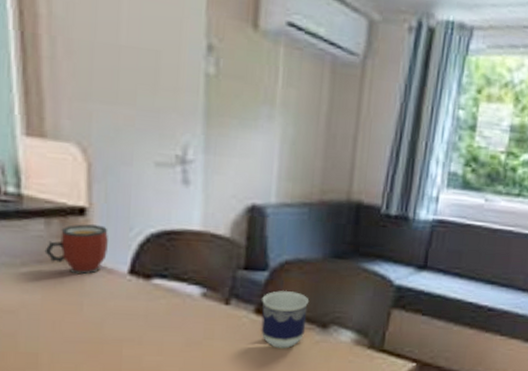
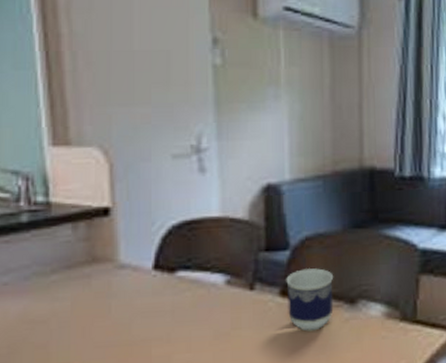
mug: present [44,224,108,275] -> none [72,223,132,276]

